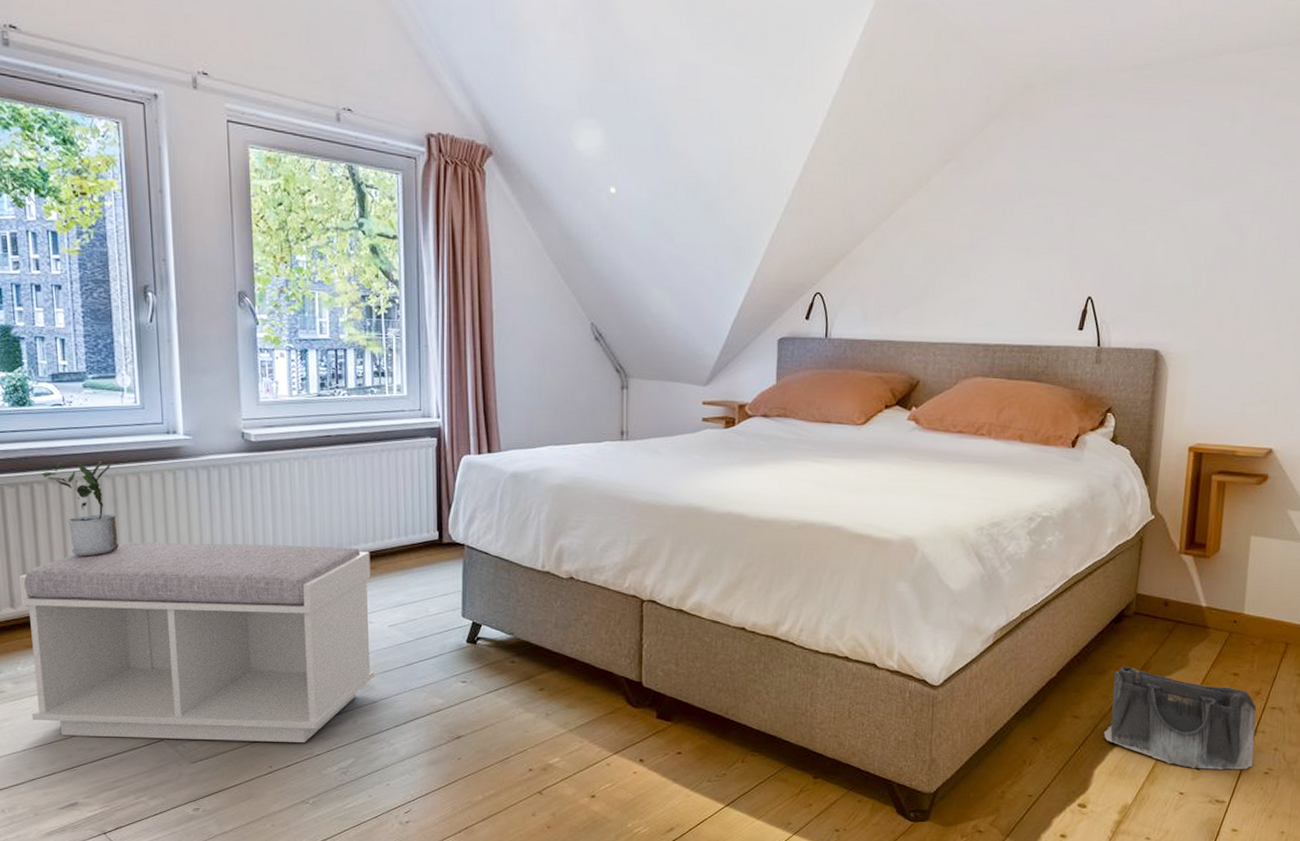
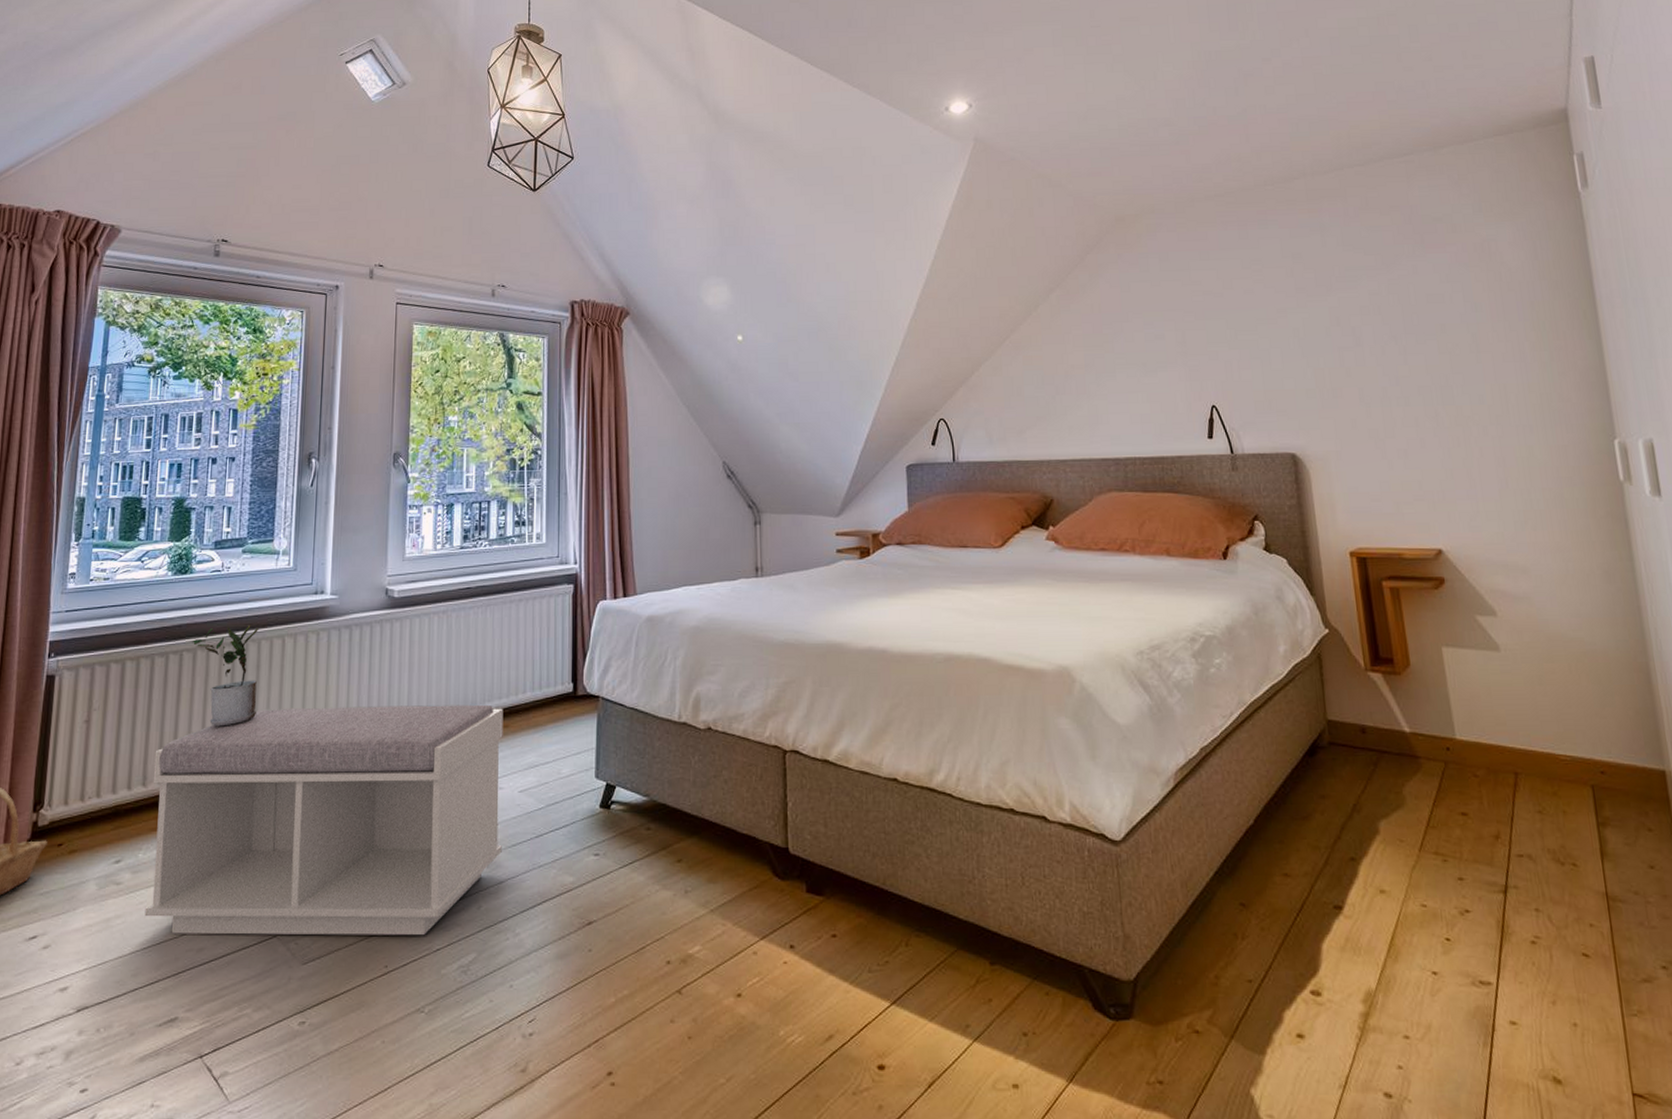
saddlebag: present [1103,666,1257,770] -> none [1320,808,1513,940]

